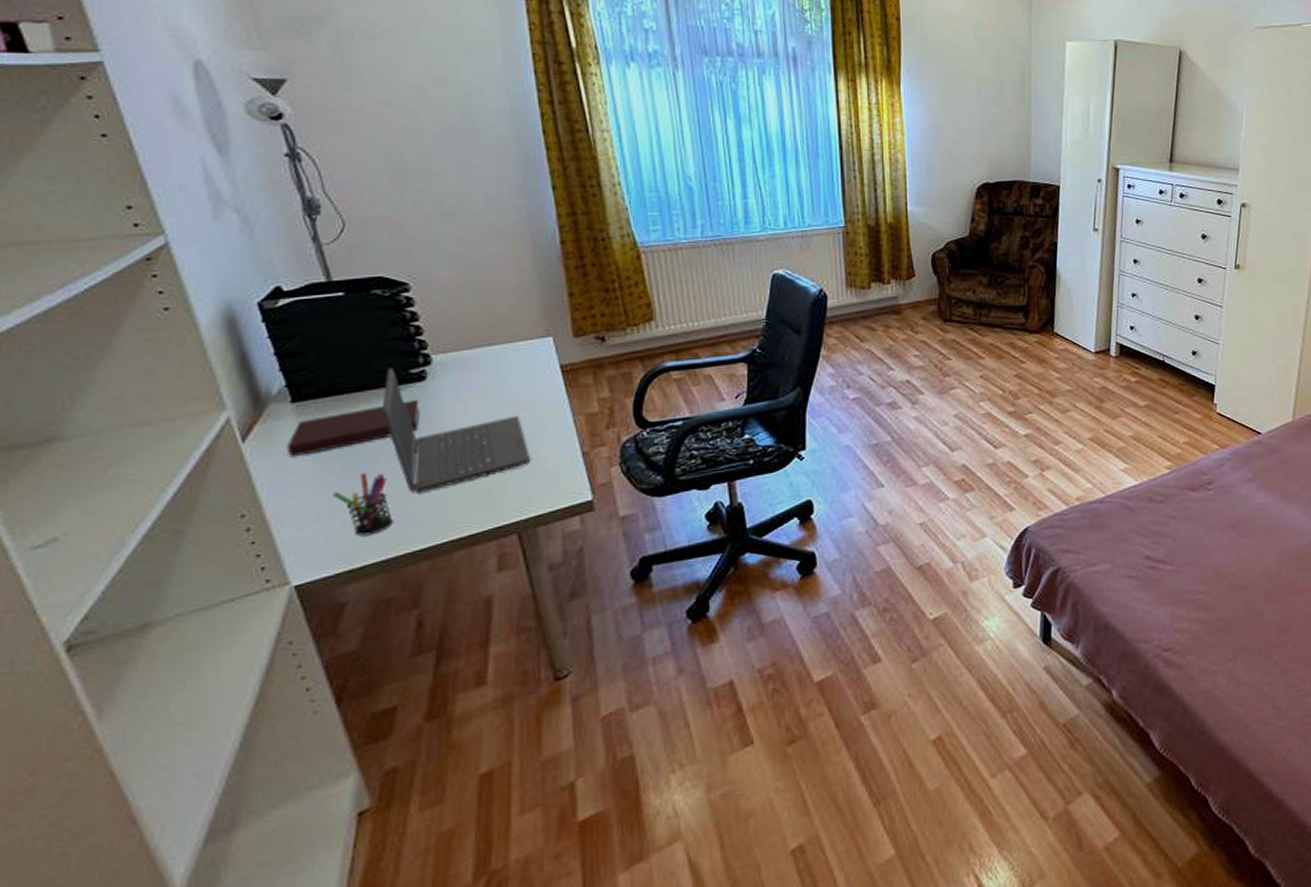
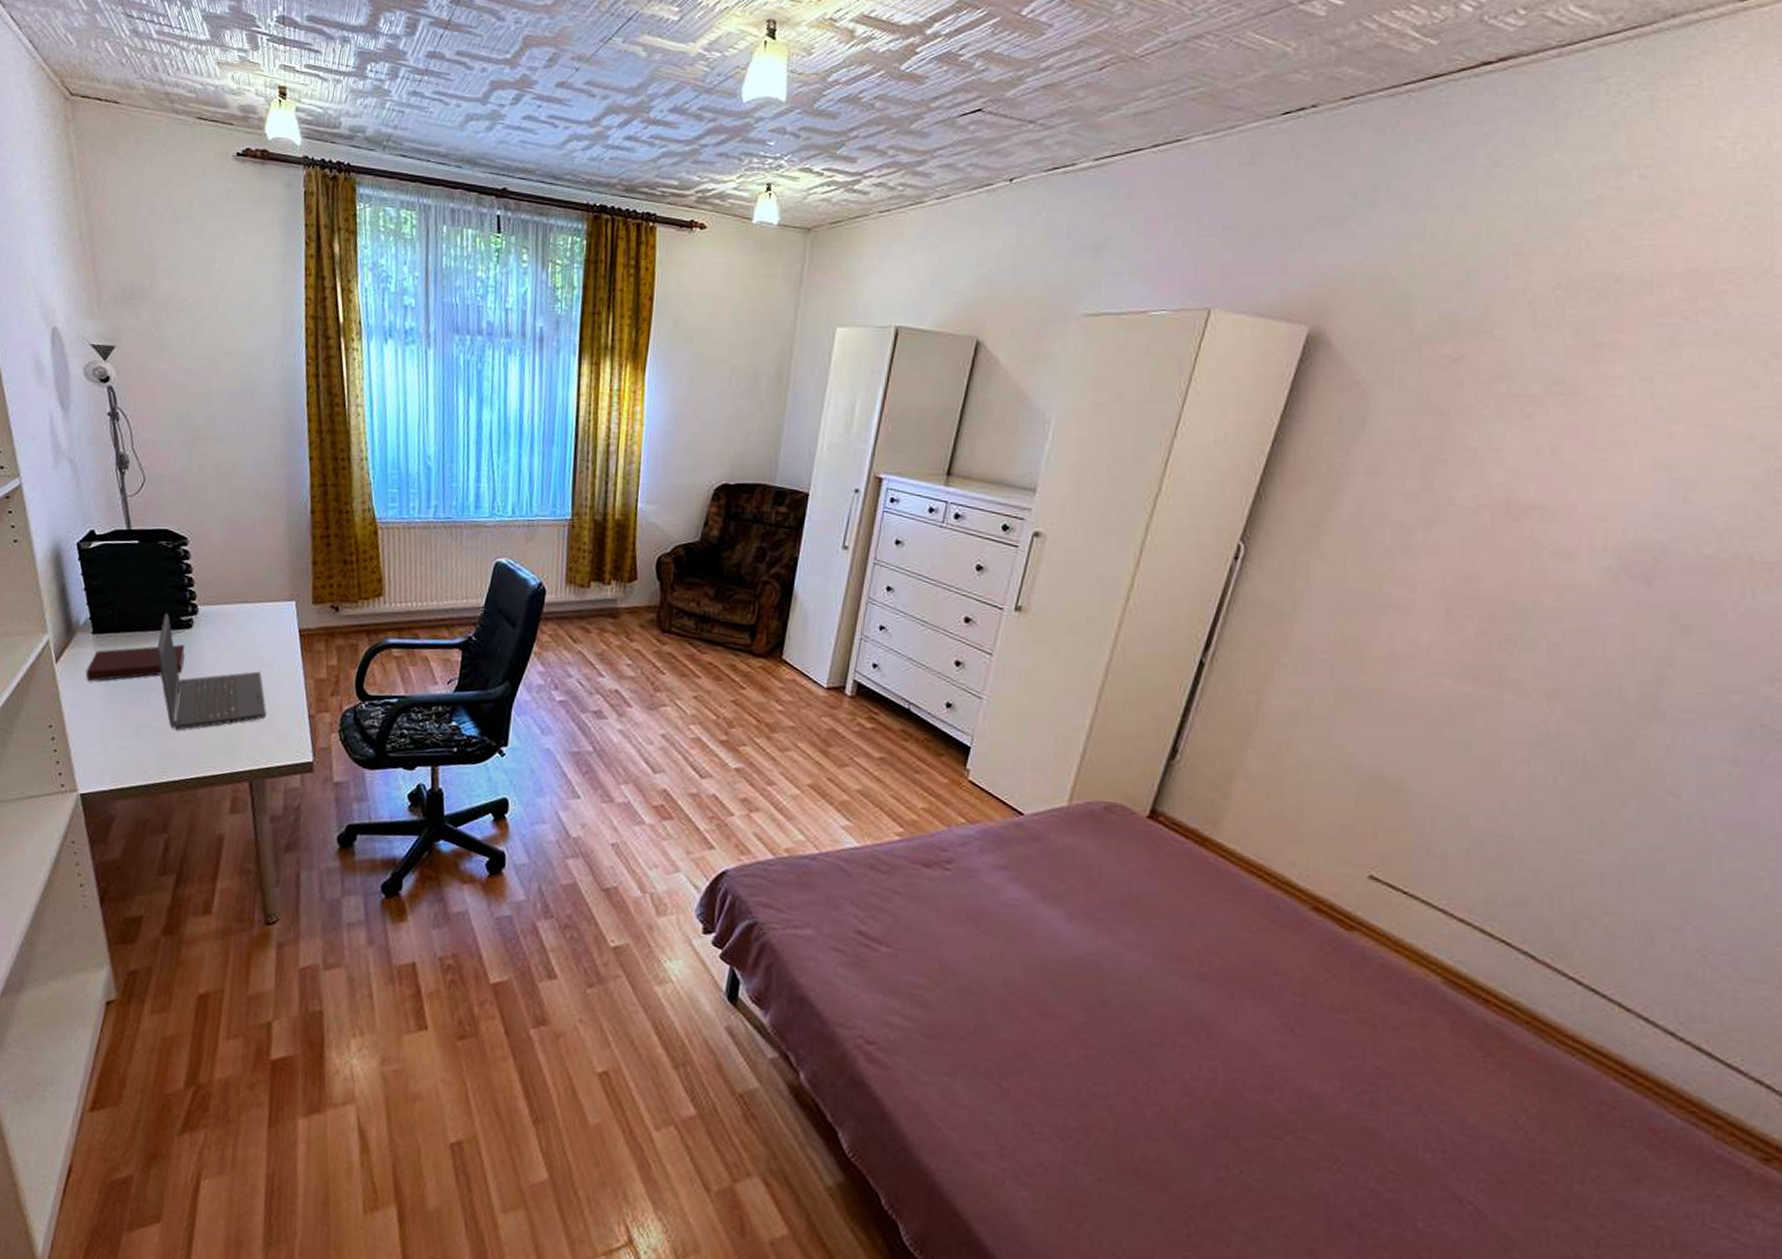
pen holder: present [332,473,395,537] -> none [113,704,157,761]

